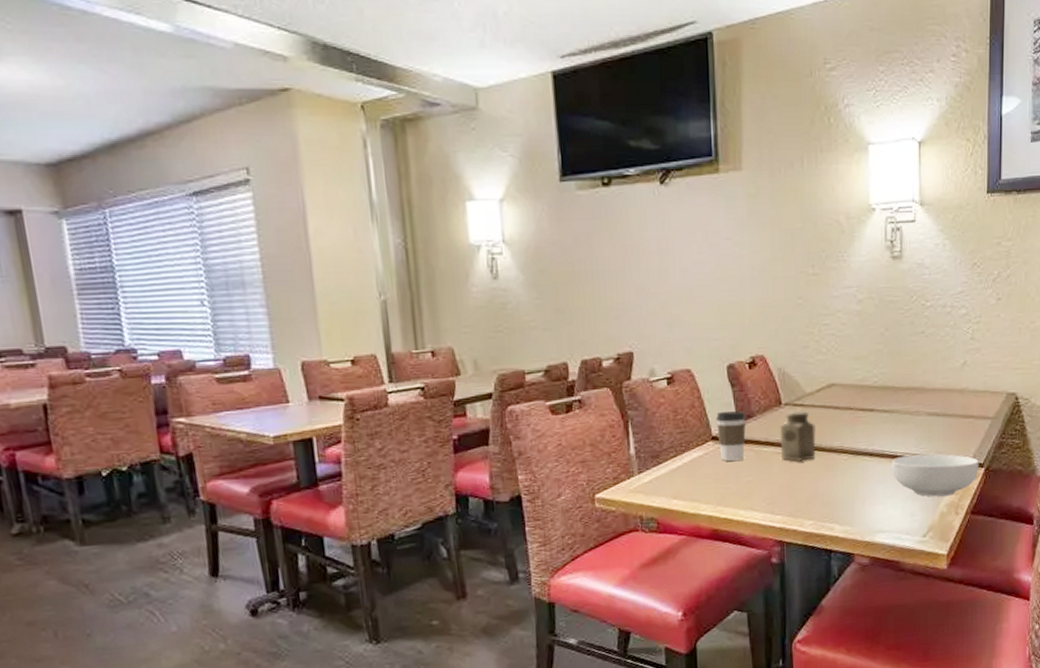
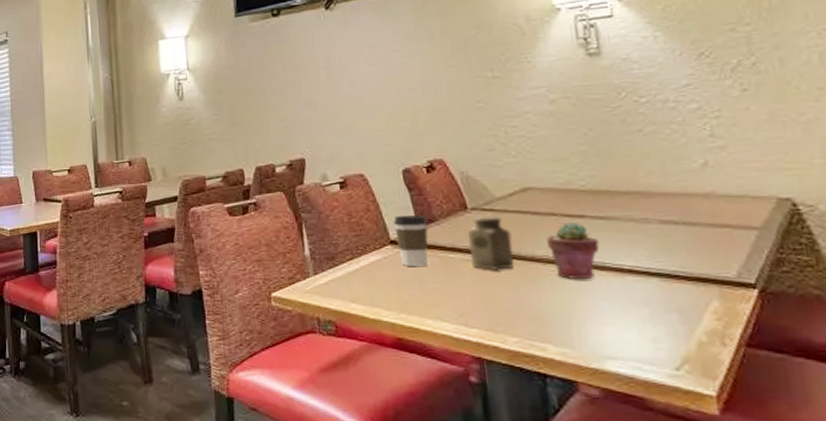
potted succulent: none [843,415,882,466] -> present [546,222,600,279]
cereal bowl: present [892,454,979,497] -> none [617,269,750,321]

